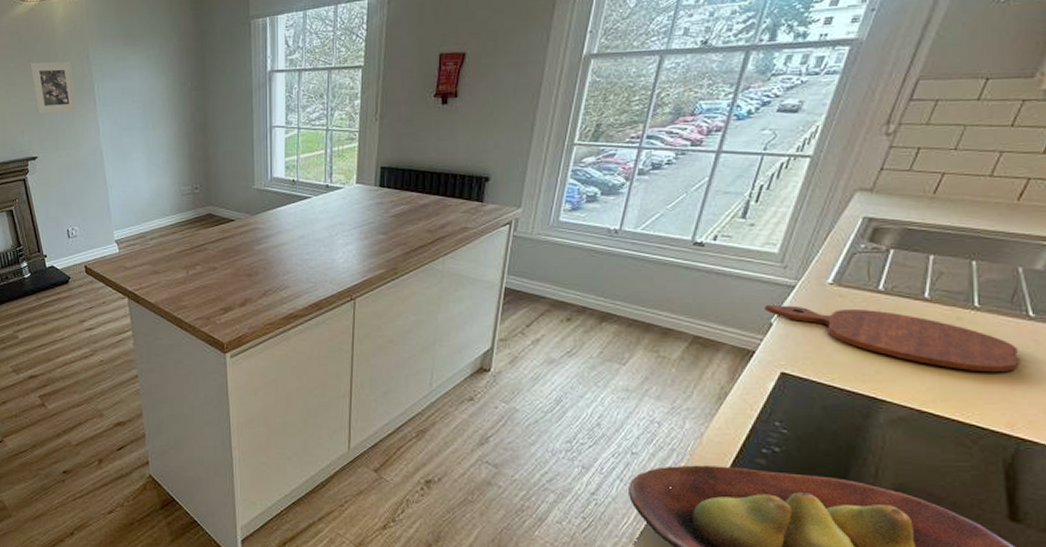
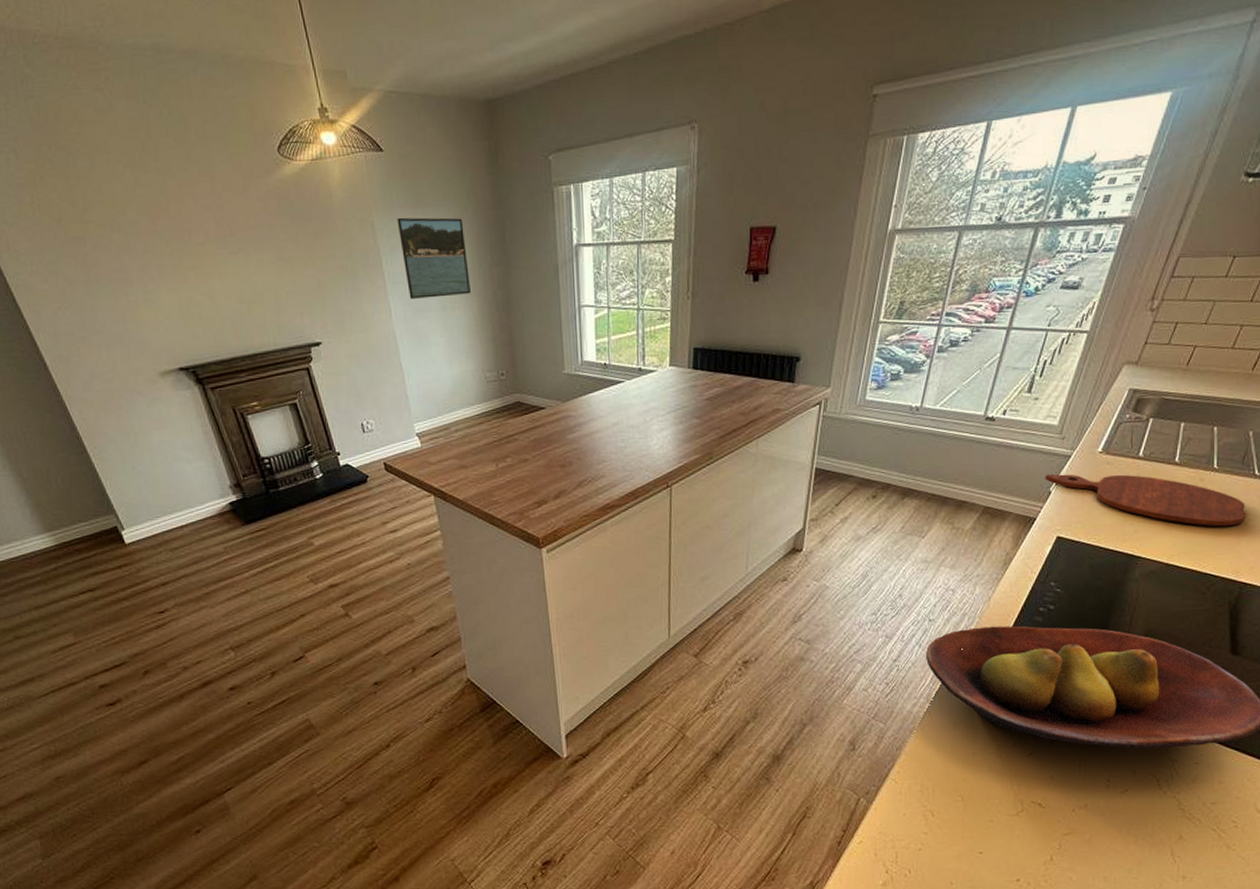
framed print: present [30,61,77,114] -> none [305,232,364,293]
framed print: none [109,48,171,120] -> present [397,217,471,299]

